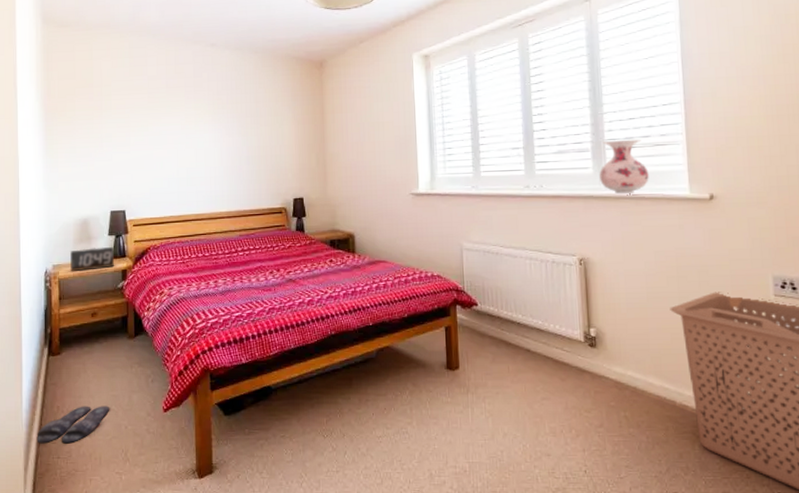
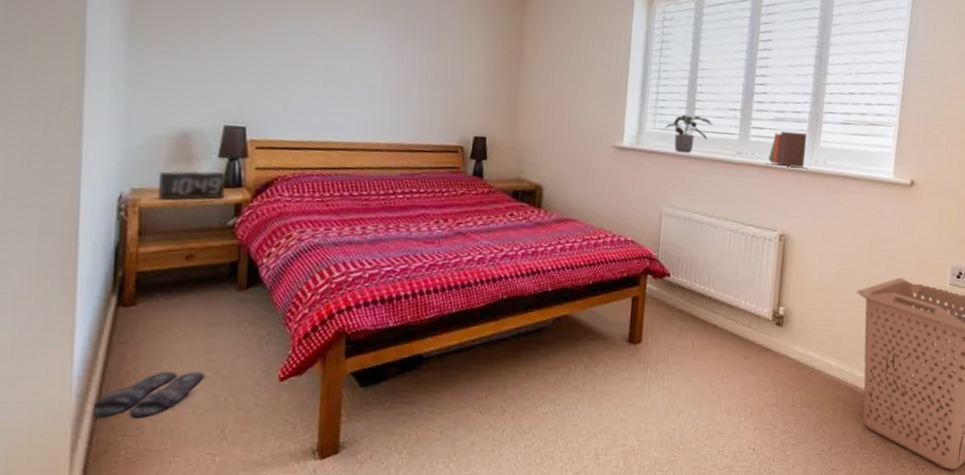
potted plant: none [454,158,499,192] -> present [664,114,713,153]
books: none [557,161,594,195] -> present [768,131,808,169]
vase: present [599,139,649,195] -> none [812,113,860,173]

